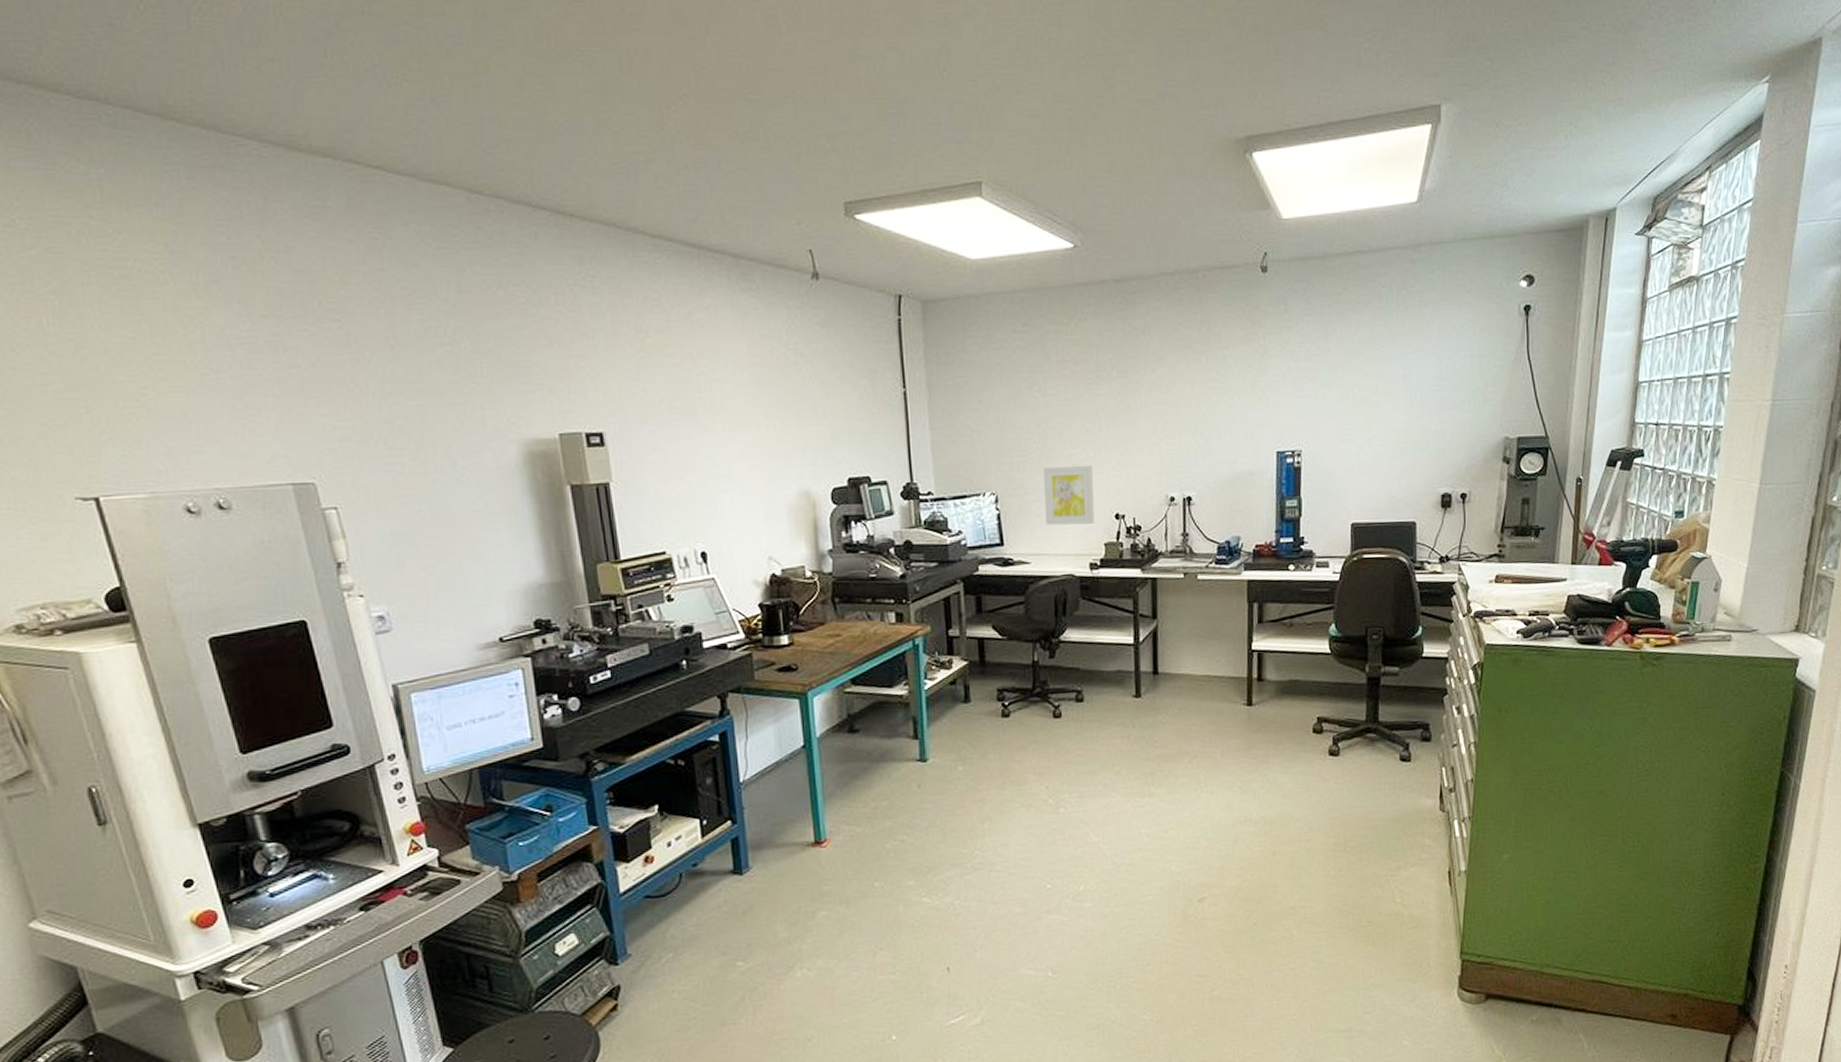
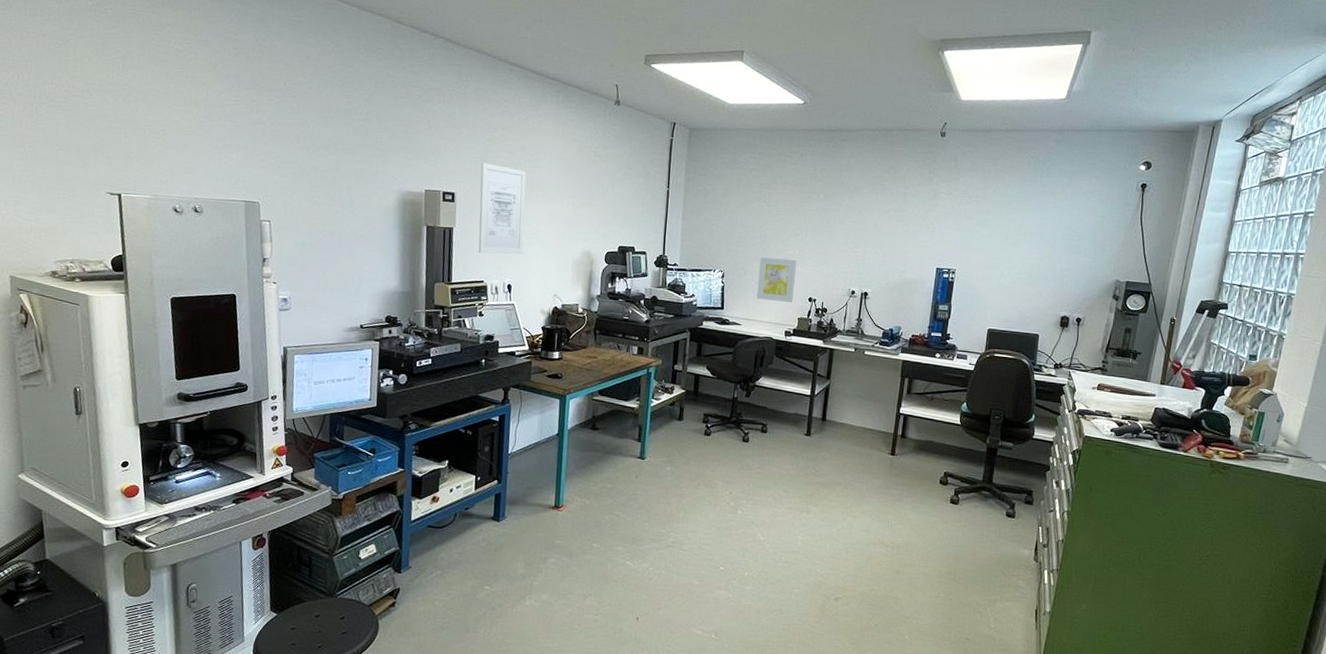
wall art: none [635,384,716,514] -> present [478,163,526,255]

